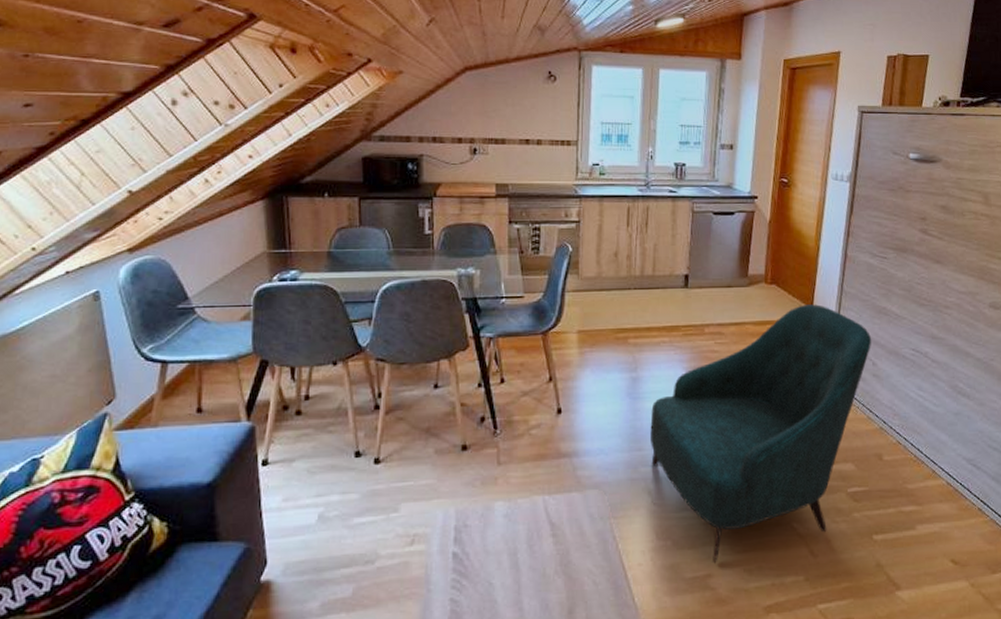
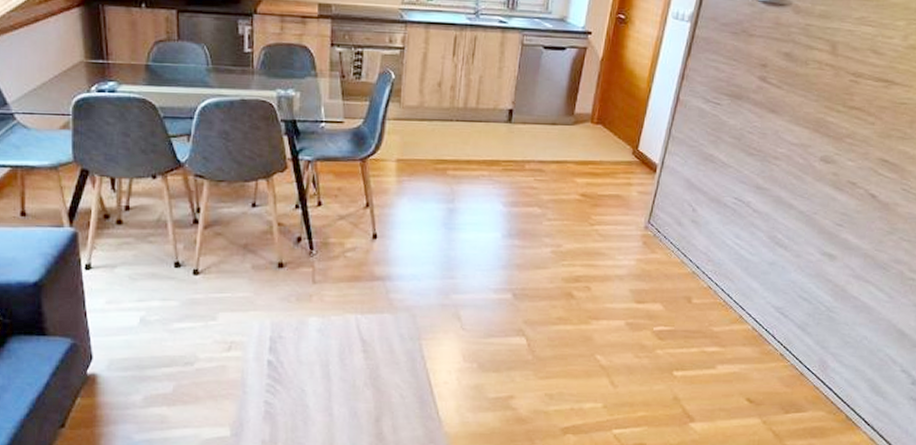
armchair: present [650,304,872,564] -> none [462,147,695,387]

